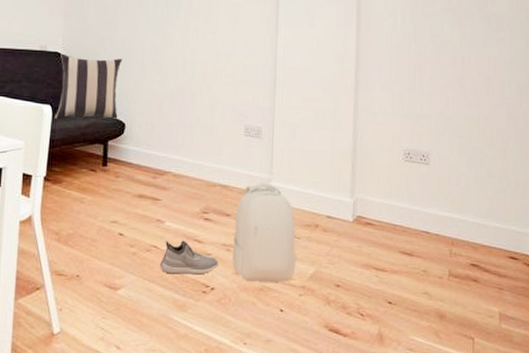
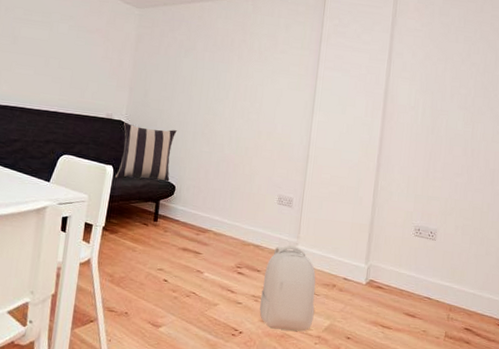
athletic shoe: present [160,240,218,275] -> none [197,289,247,320]

